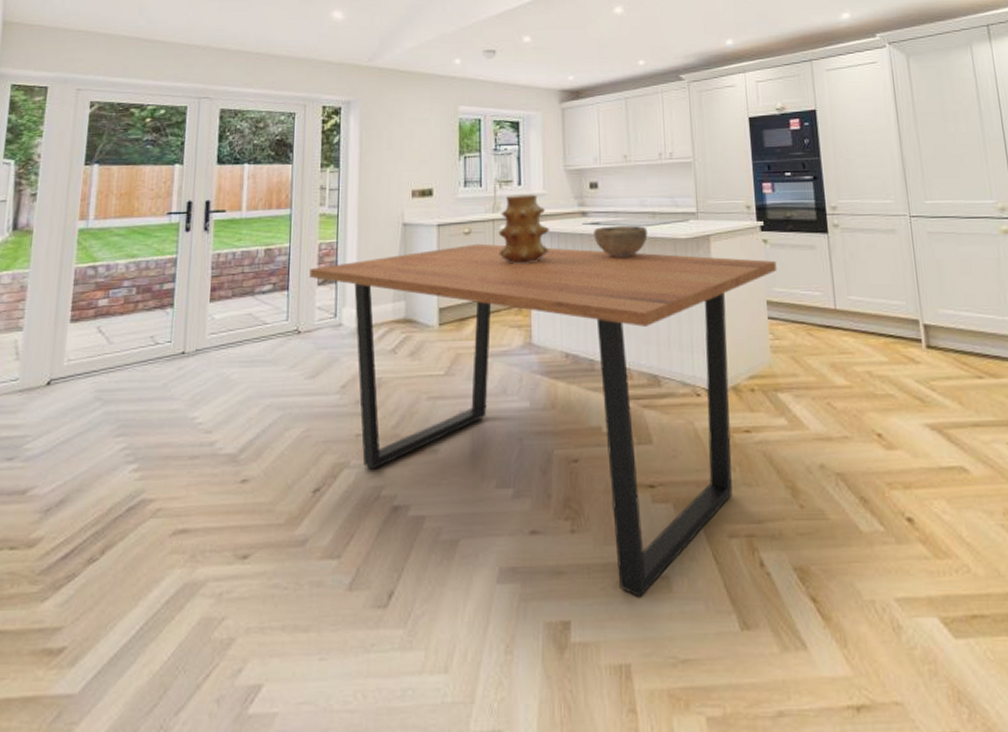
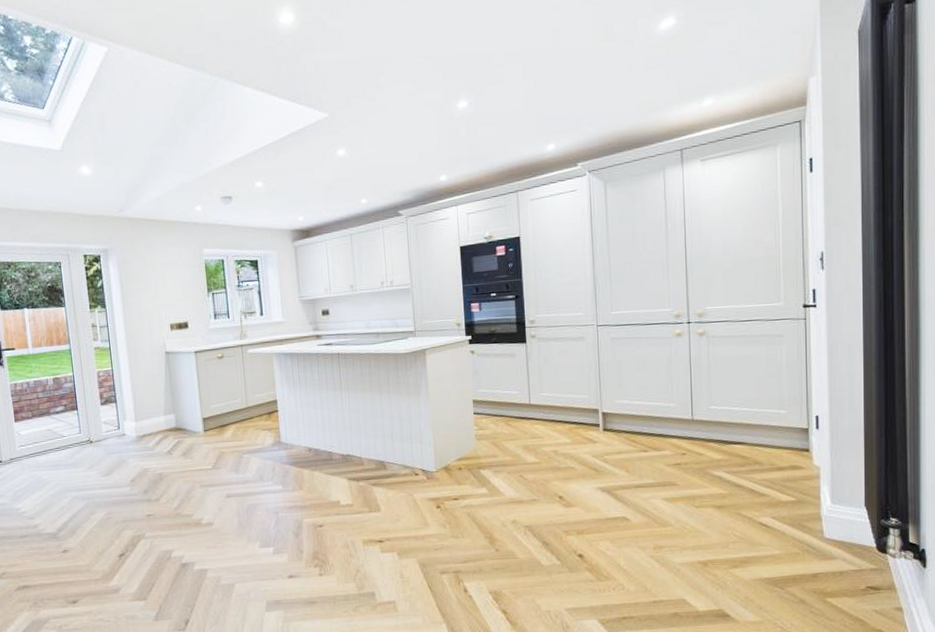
dining table: present [310,243,777,597] -> none [93,365,482,616]
vase: present [498,194,550,264] -> none [247,322,291,381]
decorative bowl: present [593,225,648,258] -> none [327,344,373,372]

